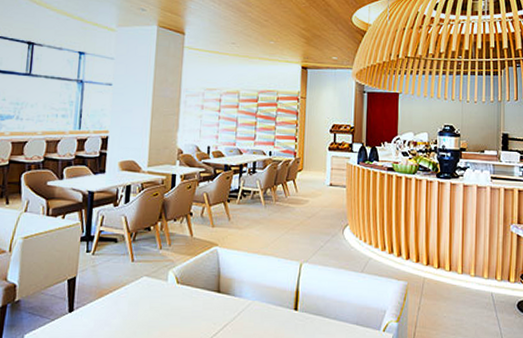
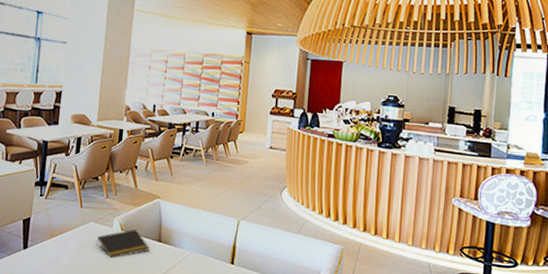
notepad: none [150,281,208,314] -> present [96,229,150,258]

